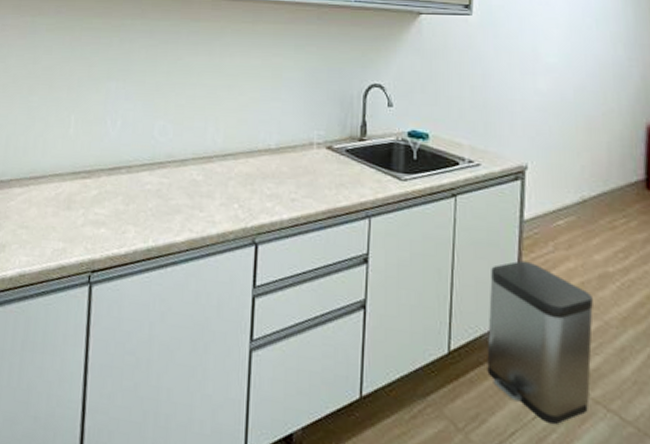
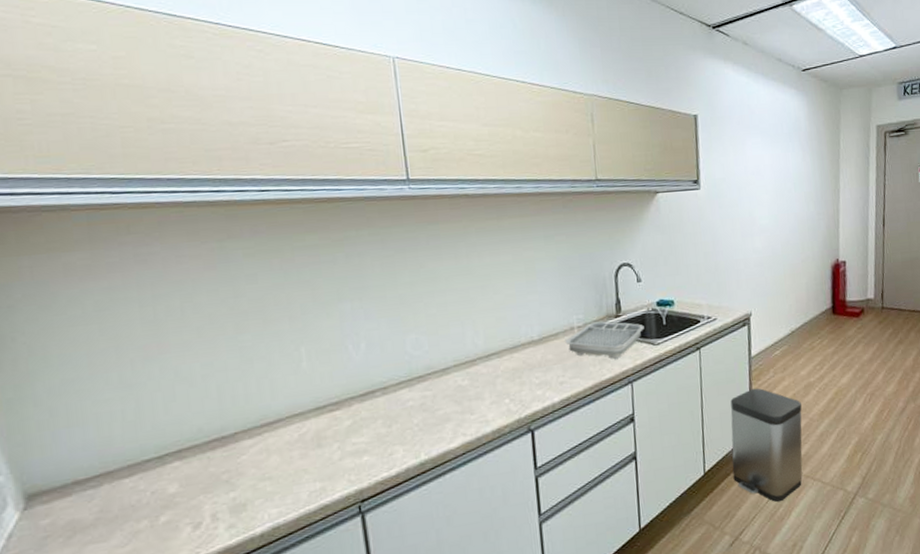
dish rack: none [302,141,391,186] -> present [565,321,644,359]

